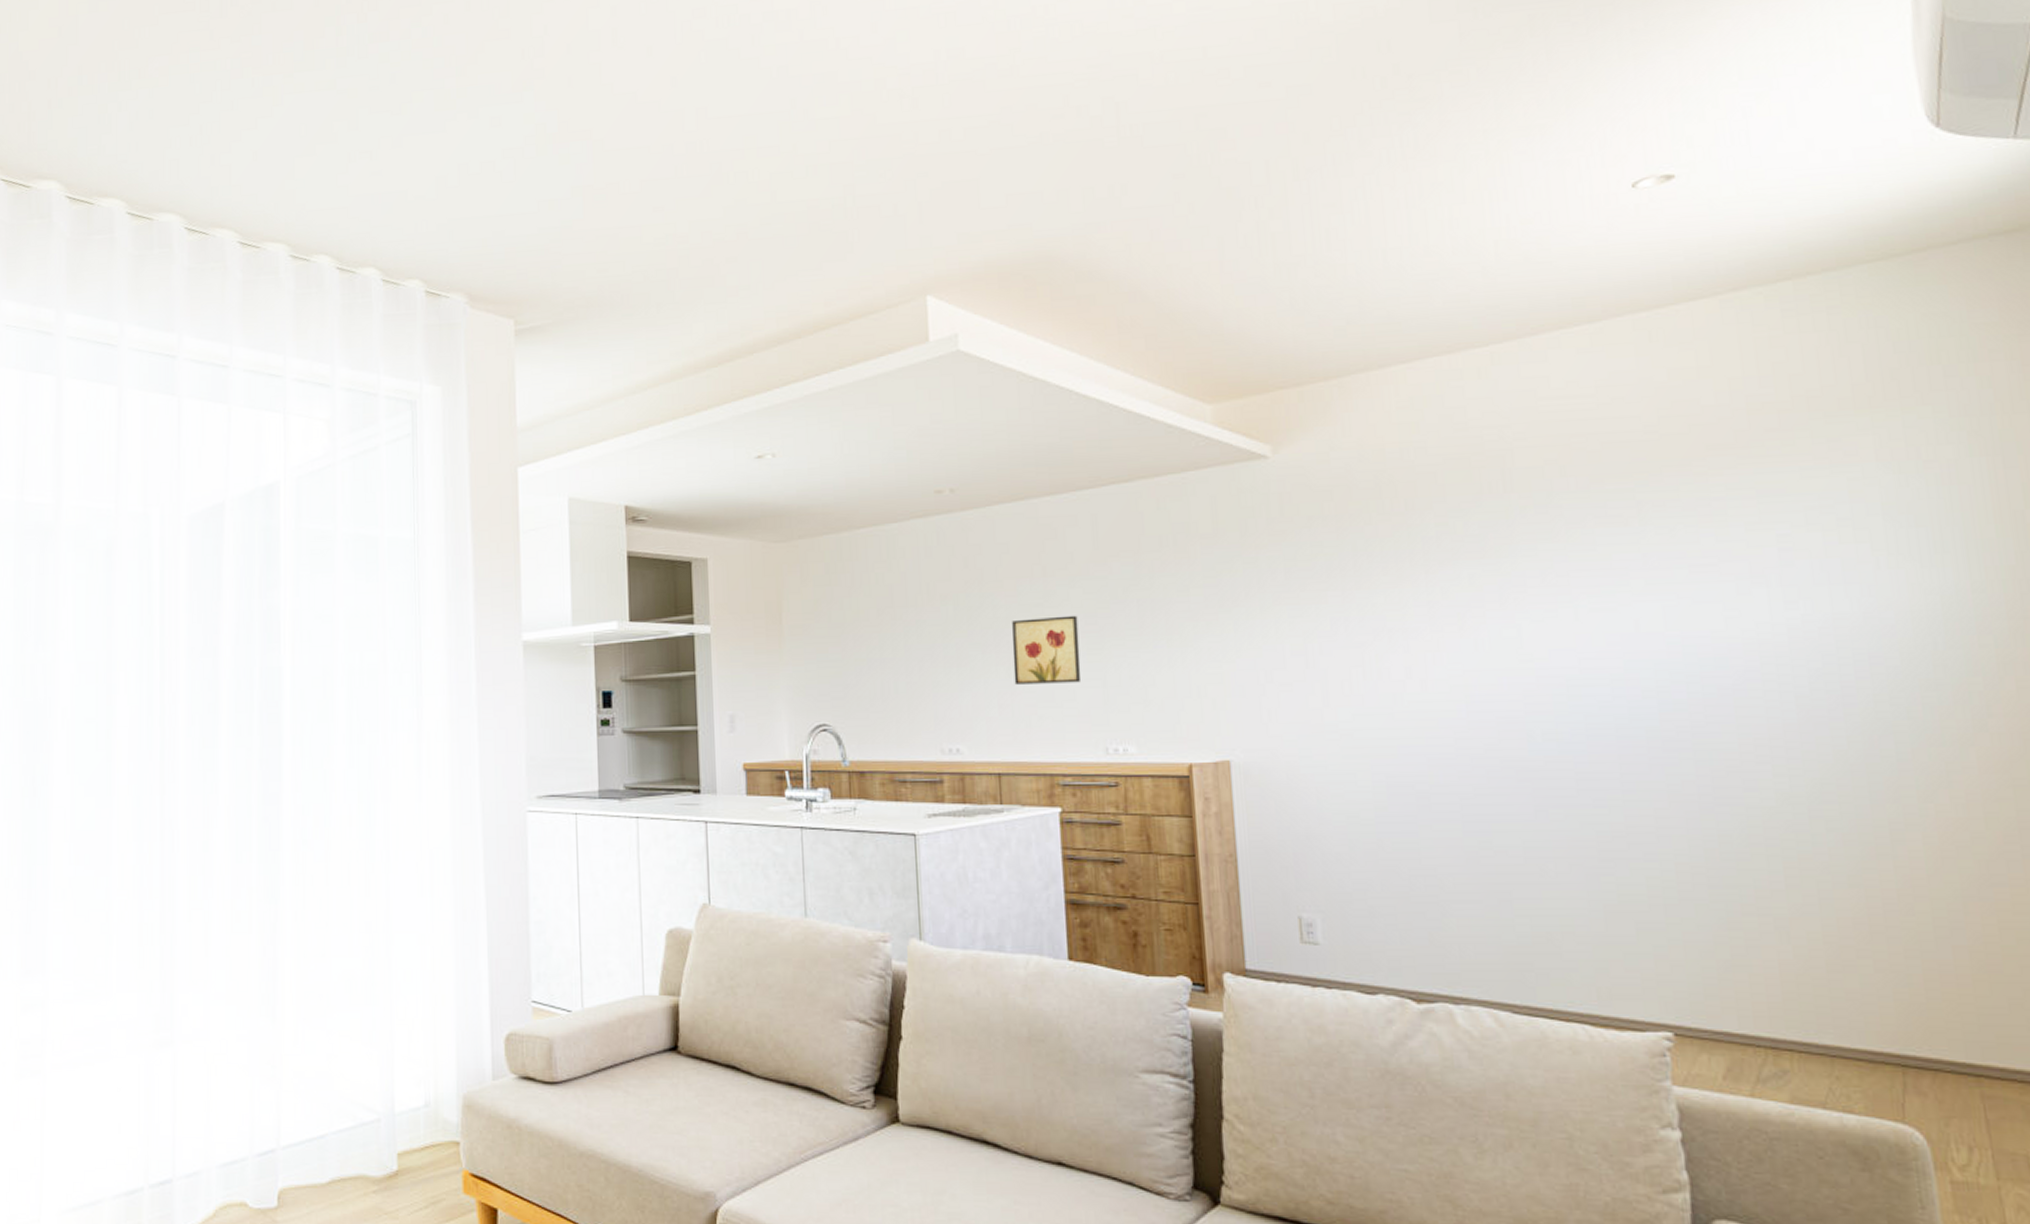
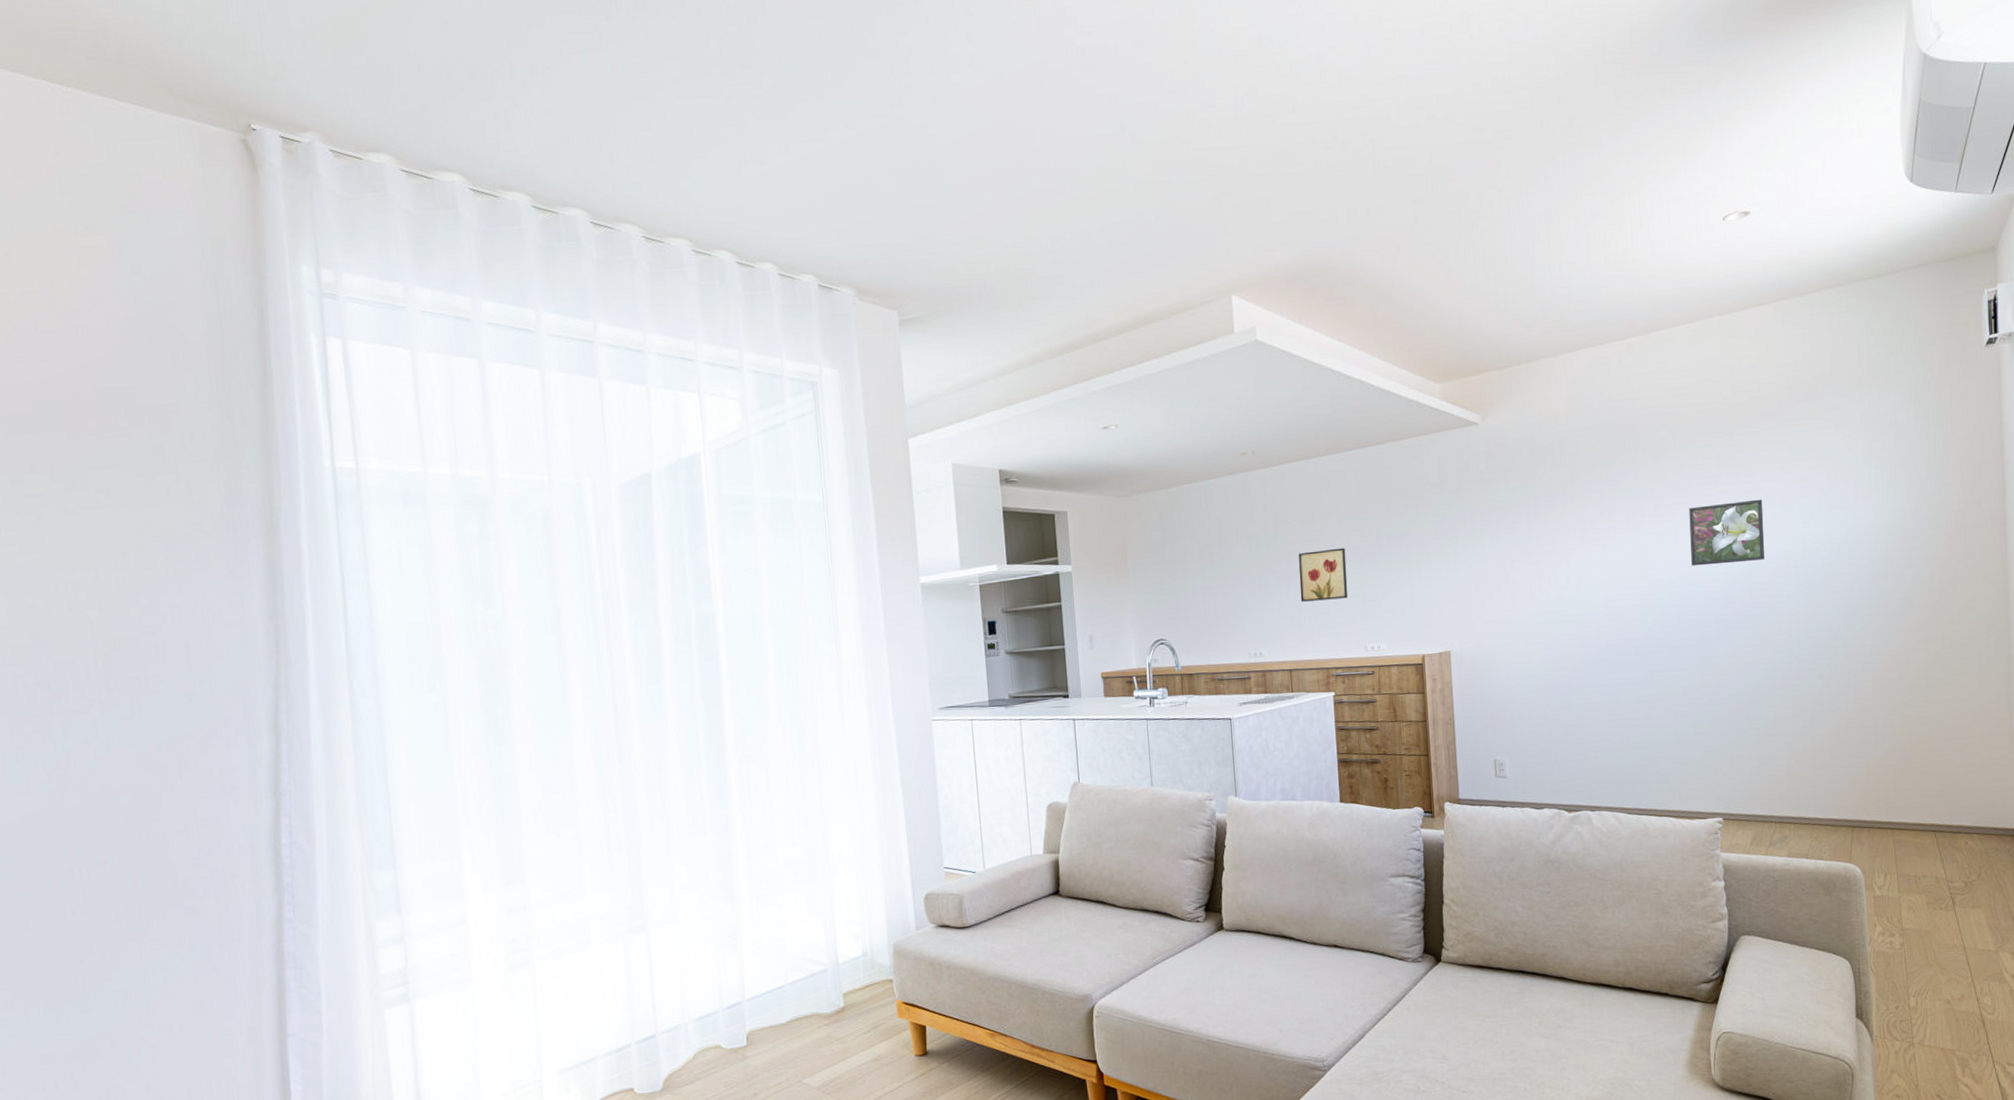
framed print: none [1596,566,1726,659] -> present [1689,499,1765,566]

